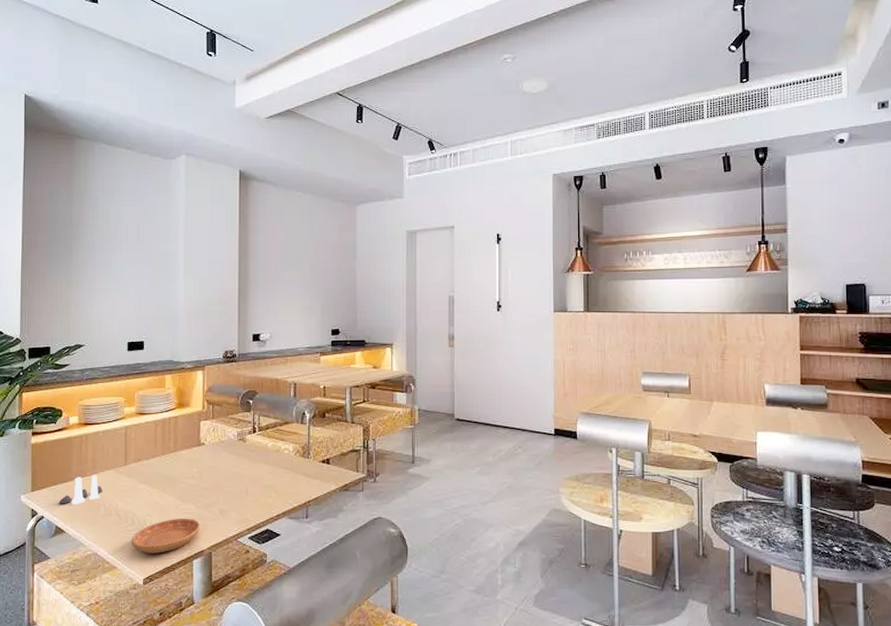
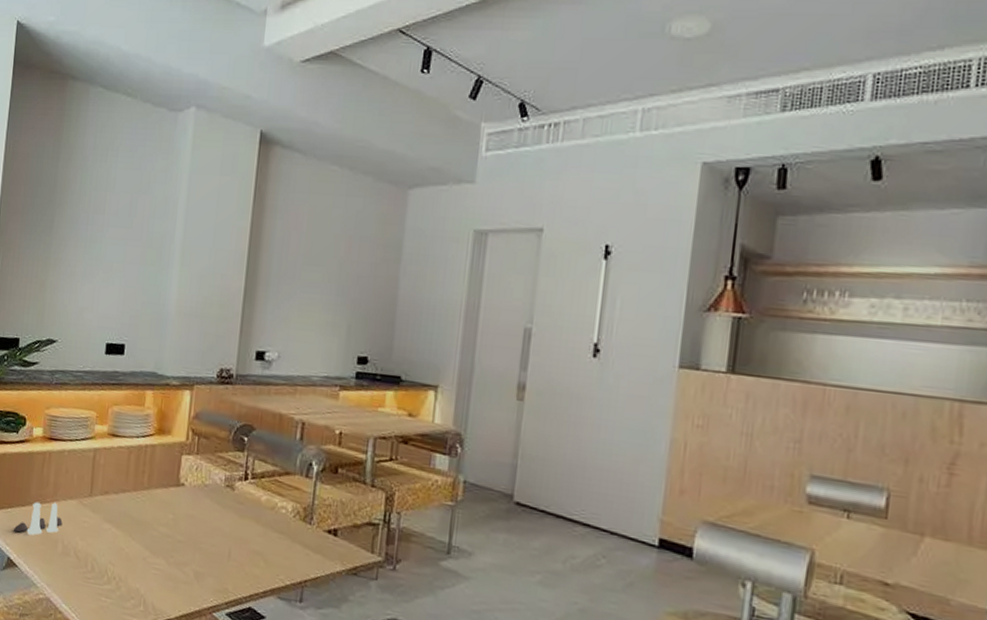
saucer: present [132,519,201,554] -> none [89,572,170,613]

